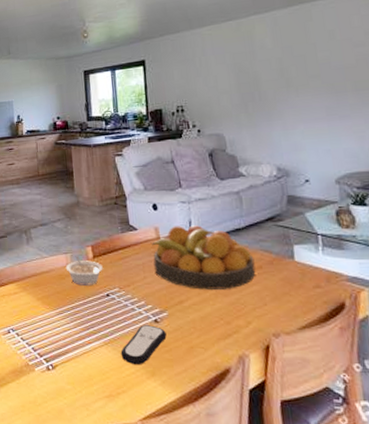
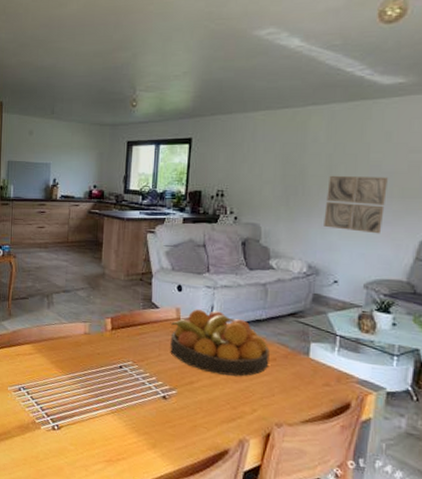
legume: present [65,256,103,286] -> none [83,326,119,356]
remote control: present [120,325,167,365] -> none [125,399,173,436]
wall art: none [282,73,343,129] -> present [324,175,388,234]

